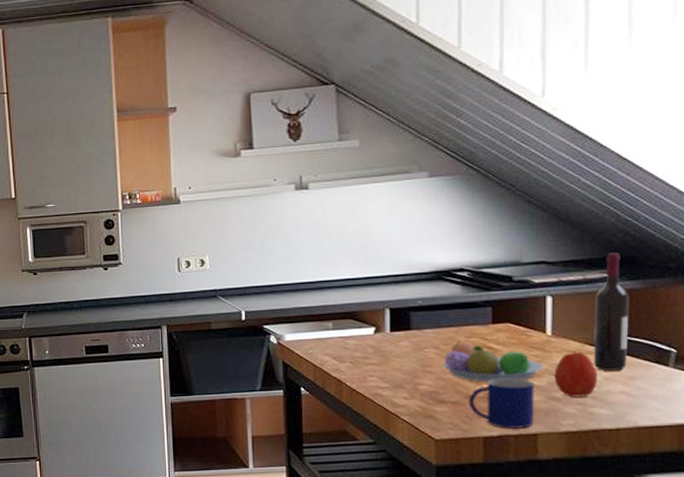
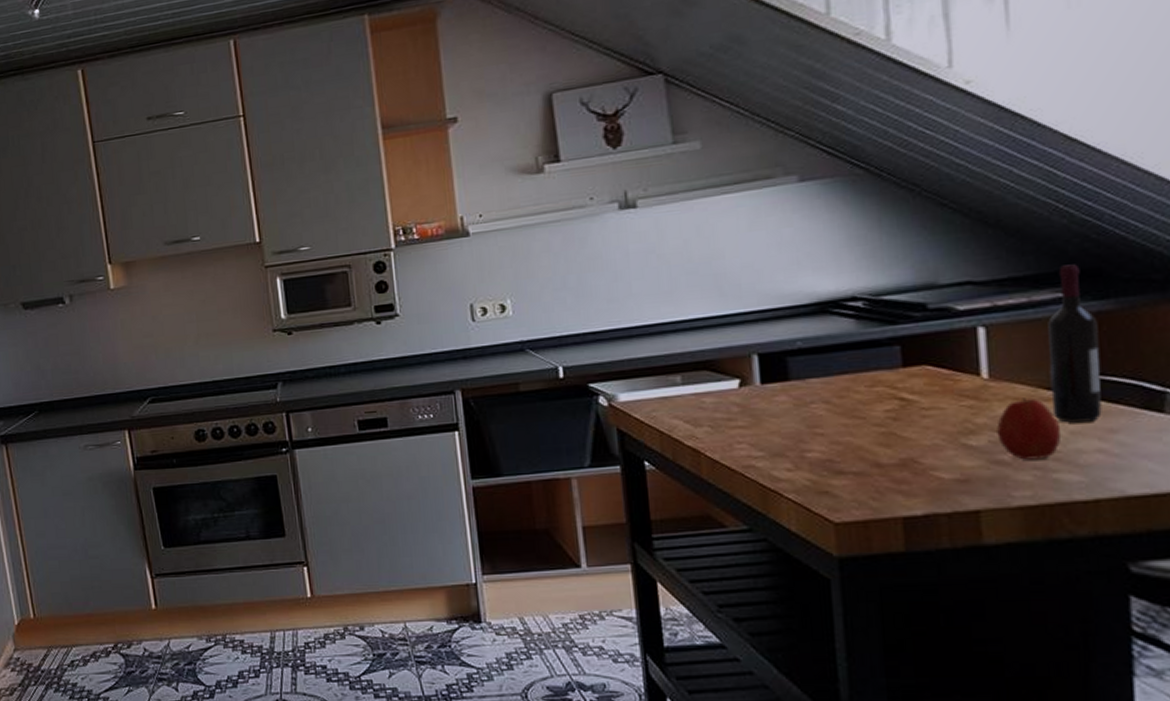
fruit bowl: present [443,342,544,382] -> none [837,392,981,445]
mug: present [469,378,535,430] -> none [877,437,974,506]

